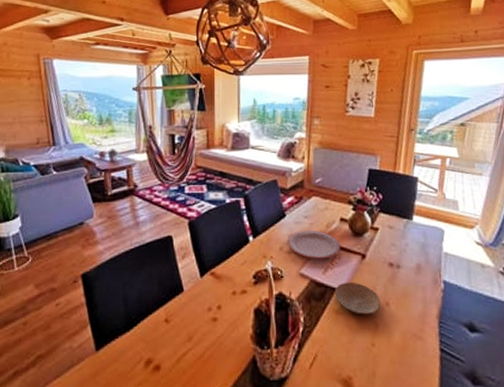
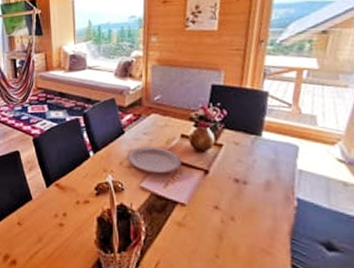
plate: present [334,282,381,315] -> none [176,196,226,228]

